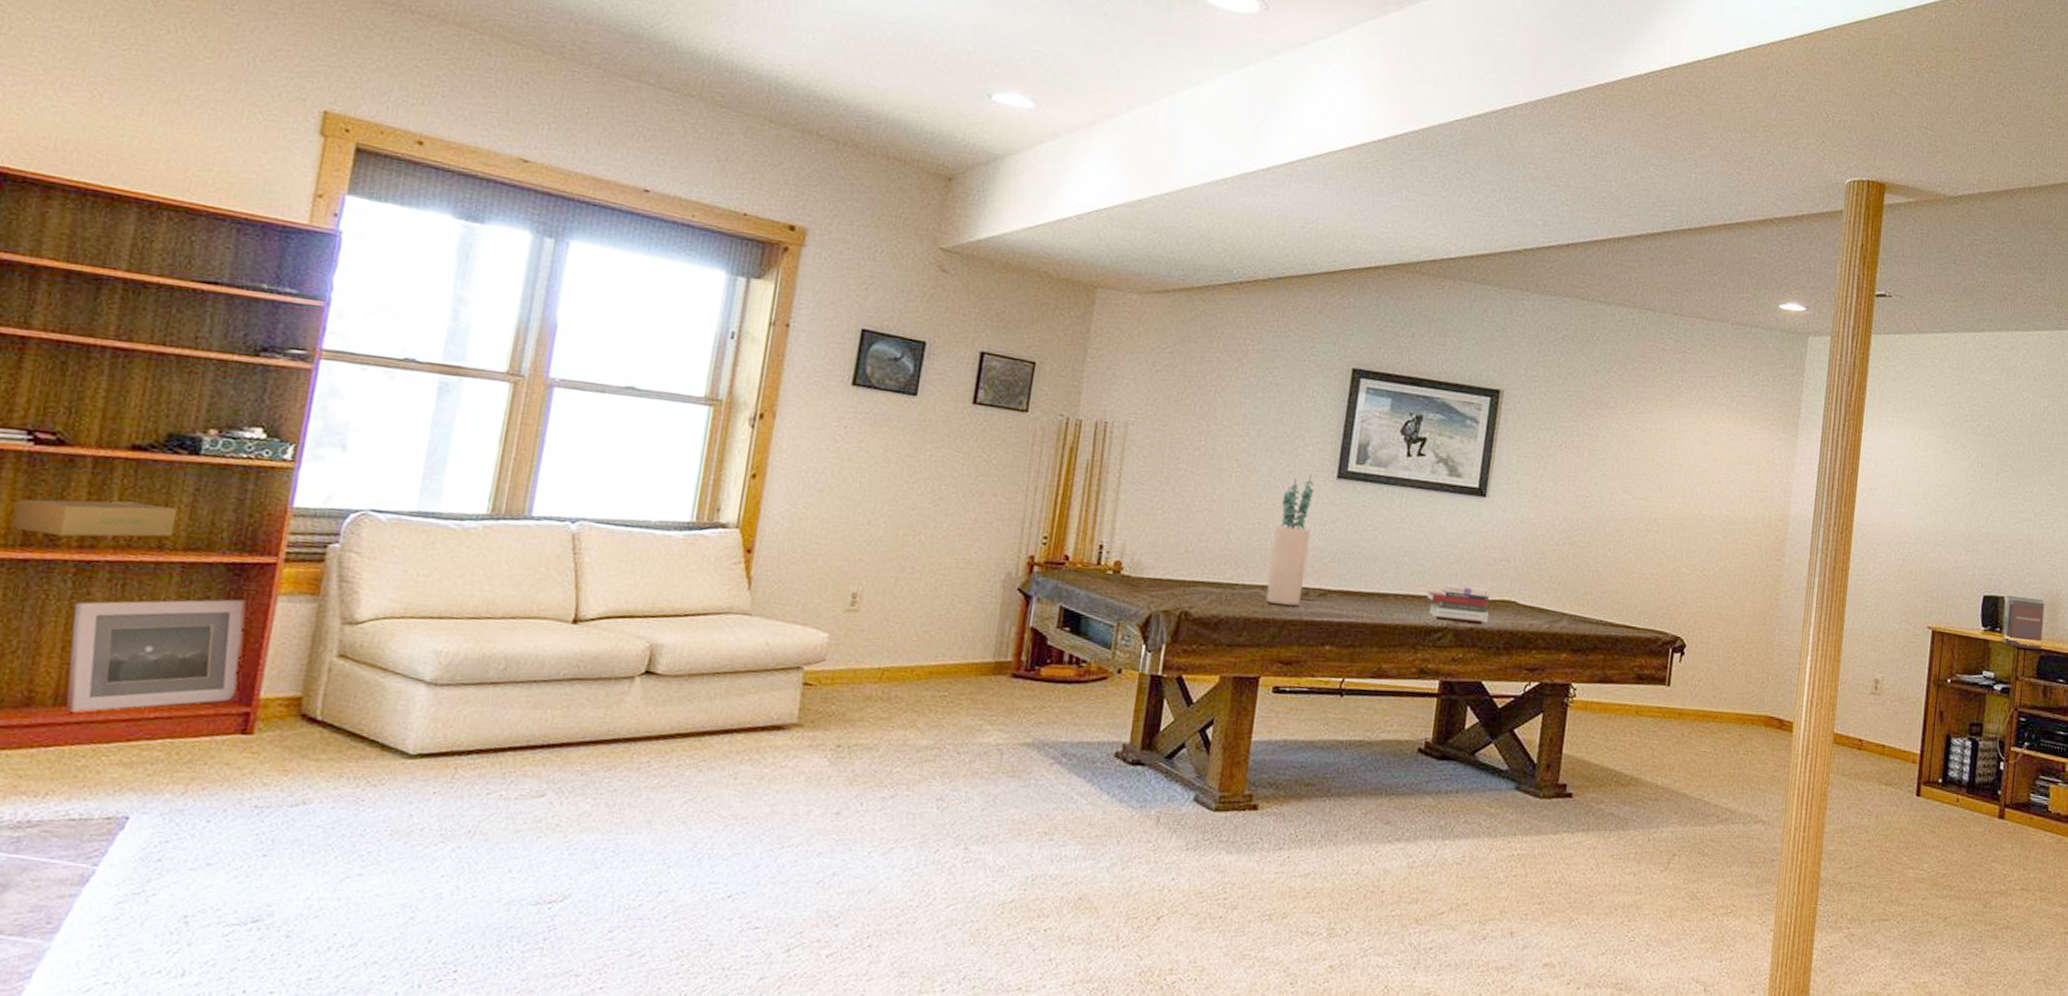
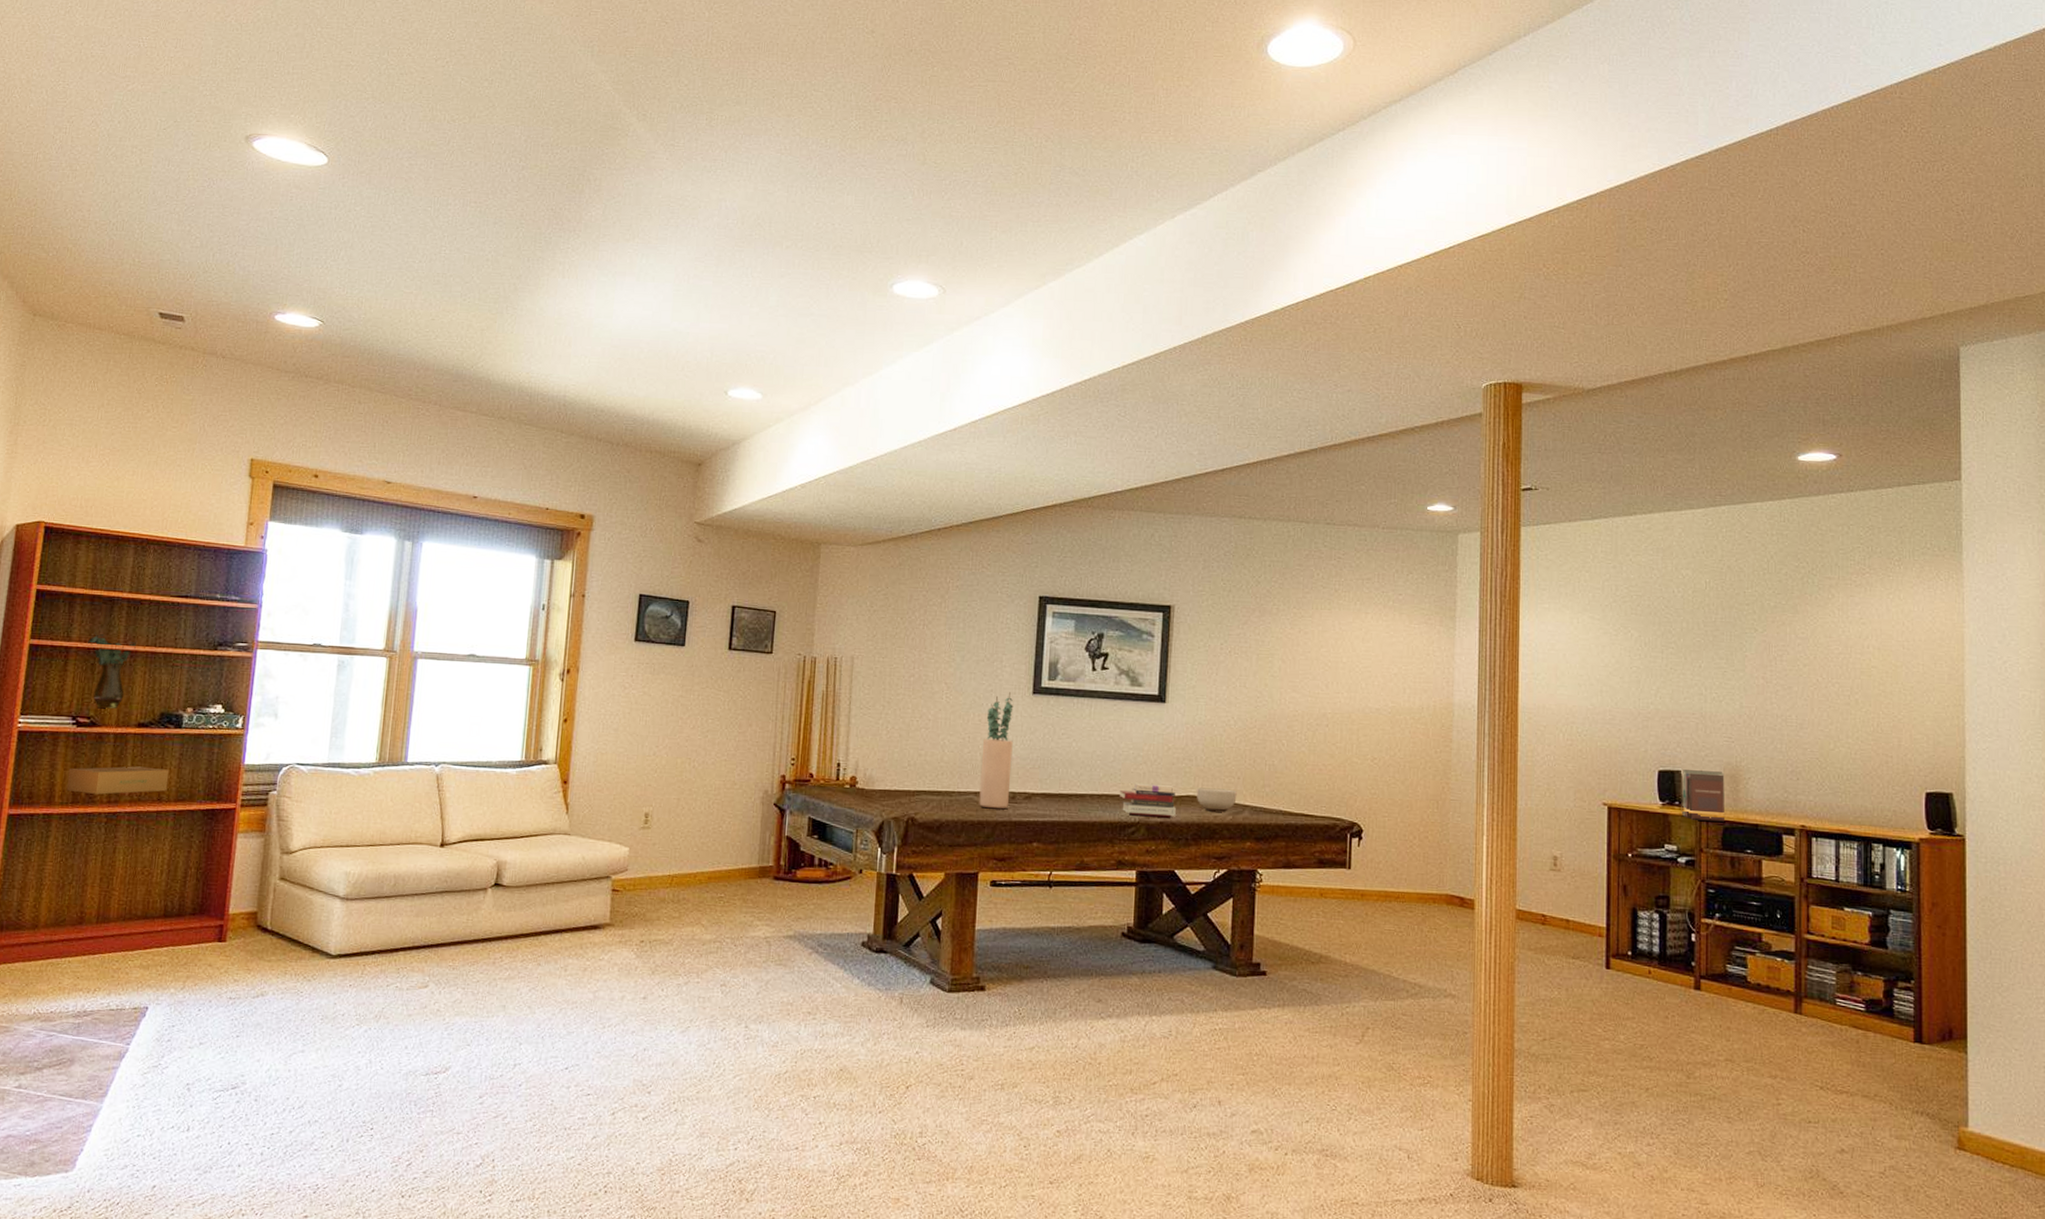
vase: none [57,320,137,424] -> present [88,633,138,709]
picture frame: present [65,599,247,713] -> none [104,837,217,928]
bowl: none [1511,592,1556,620] -> present [1196,787,1237,812]

